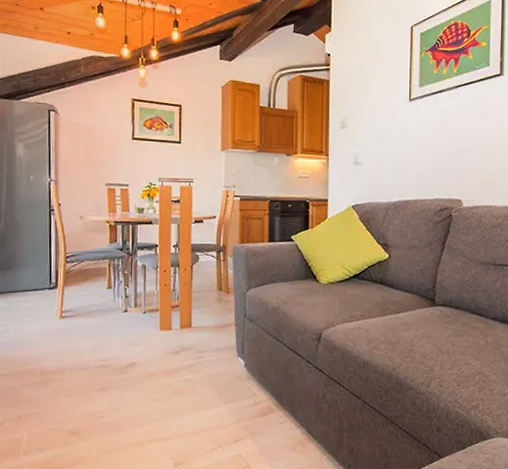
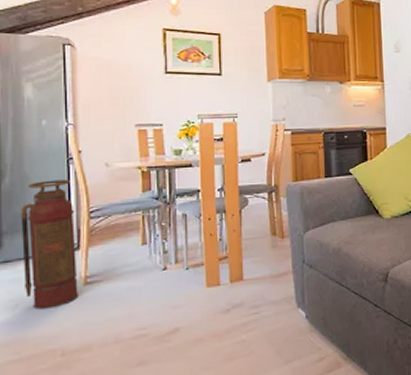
fire extinguisher: none [11,227,55,335] -> present [21,179,78,310]

